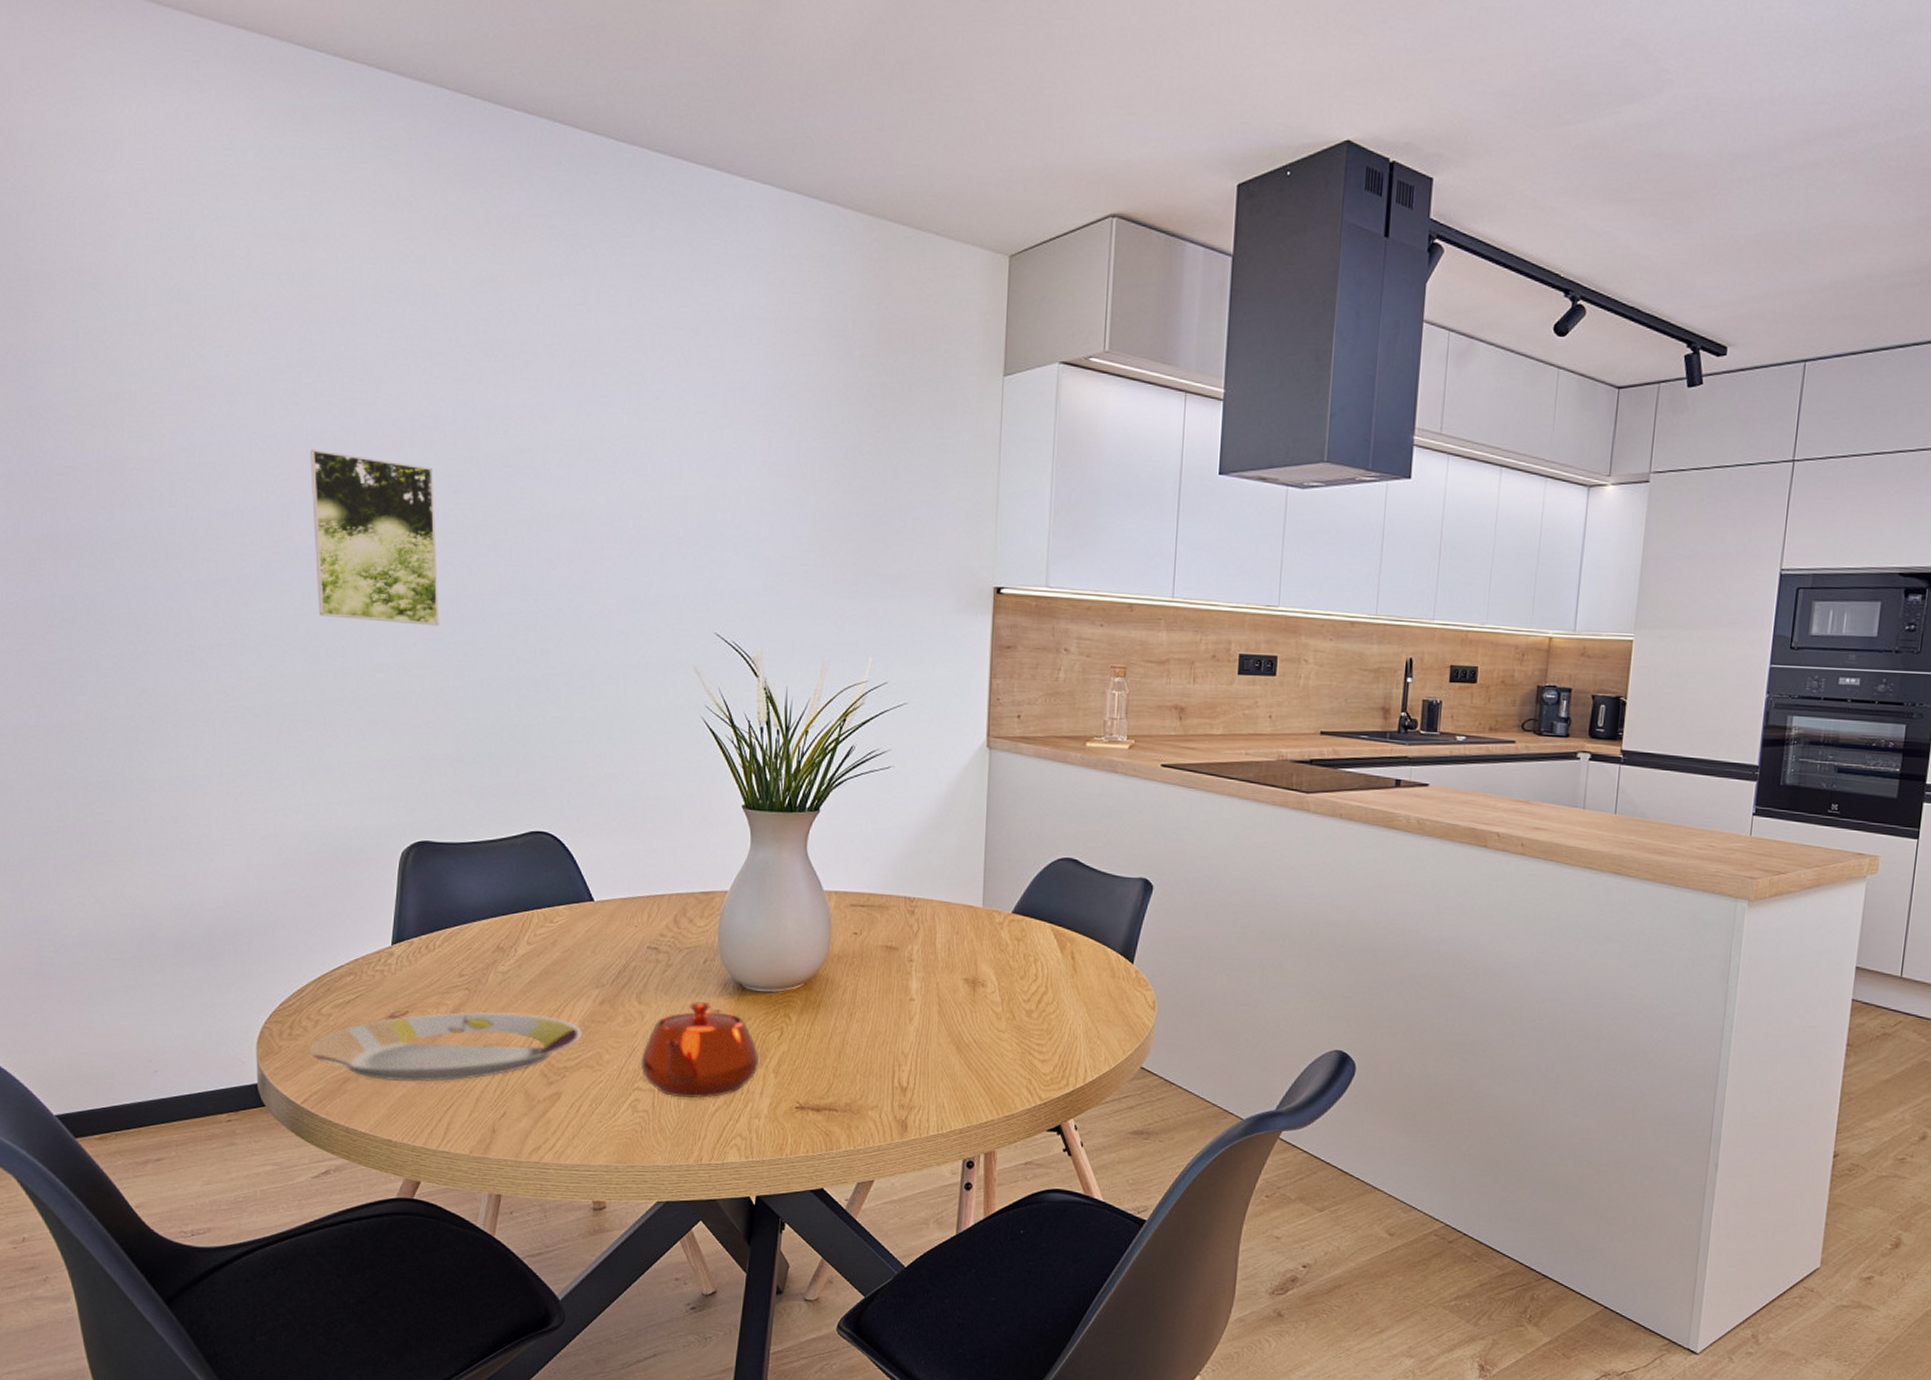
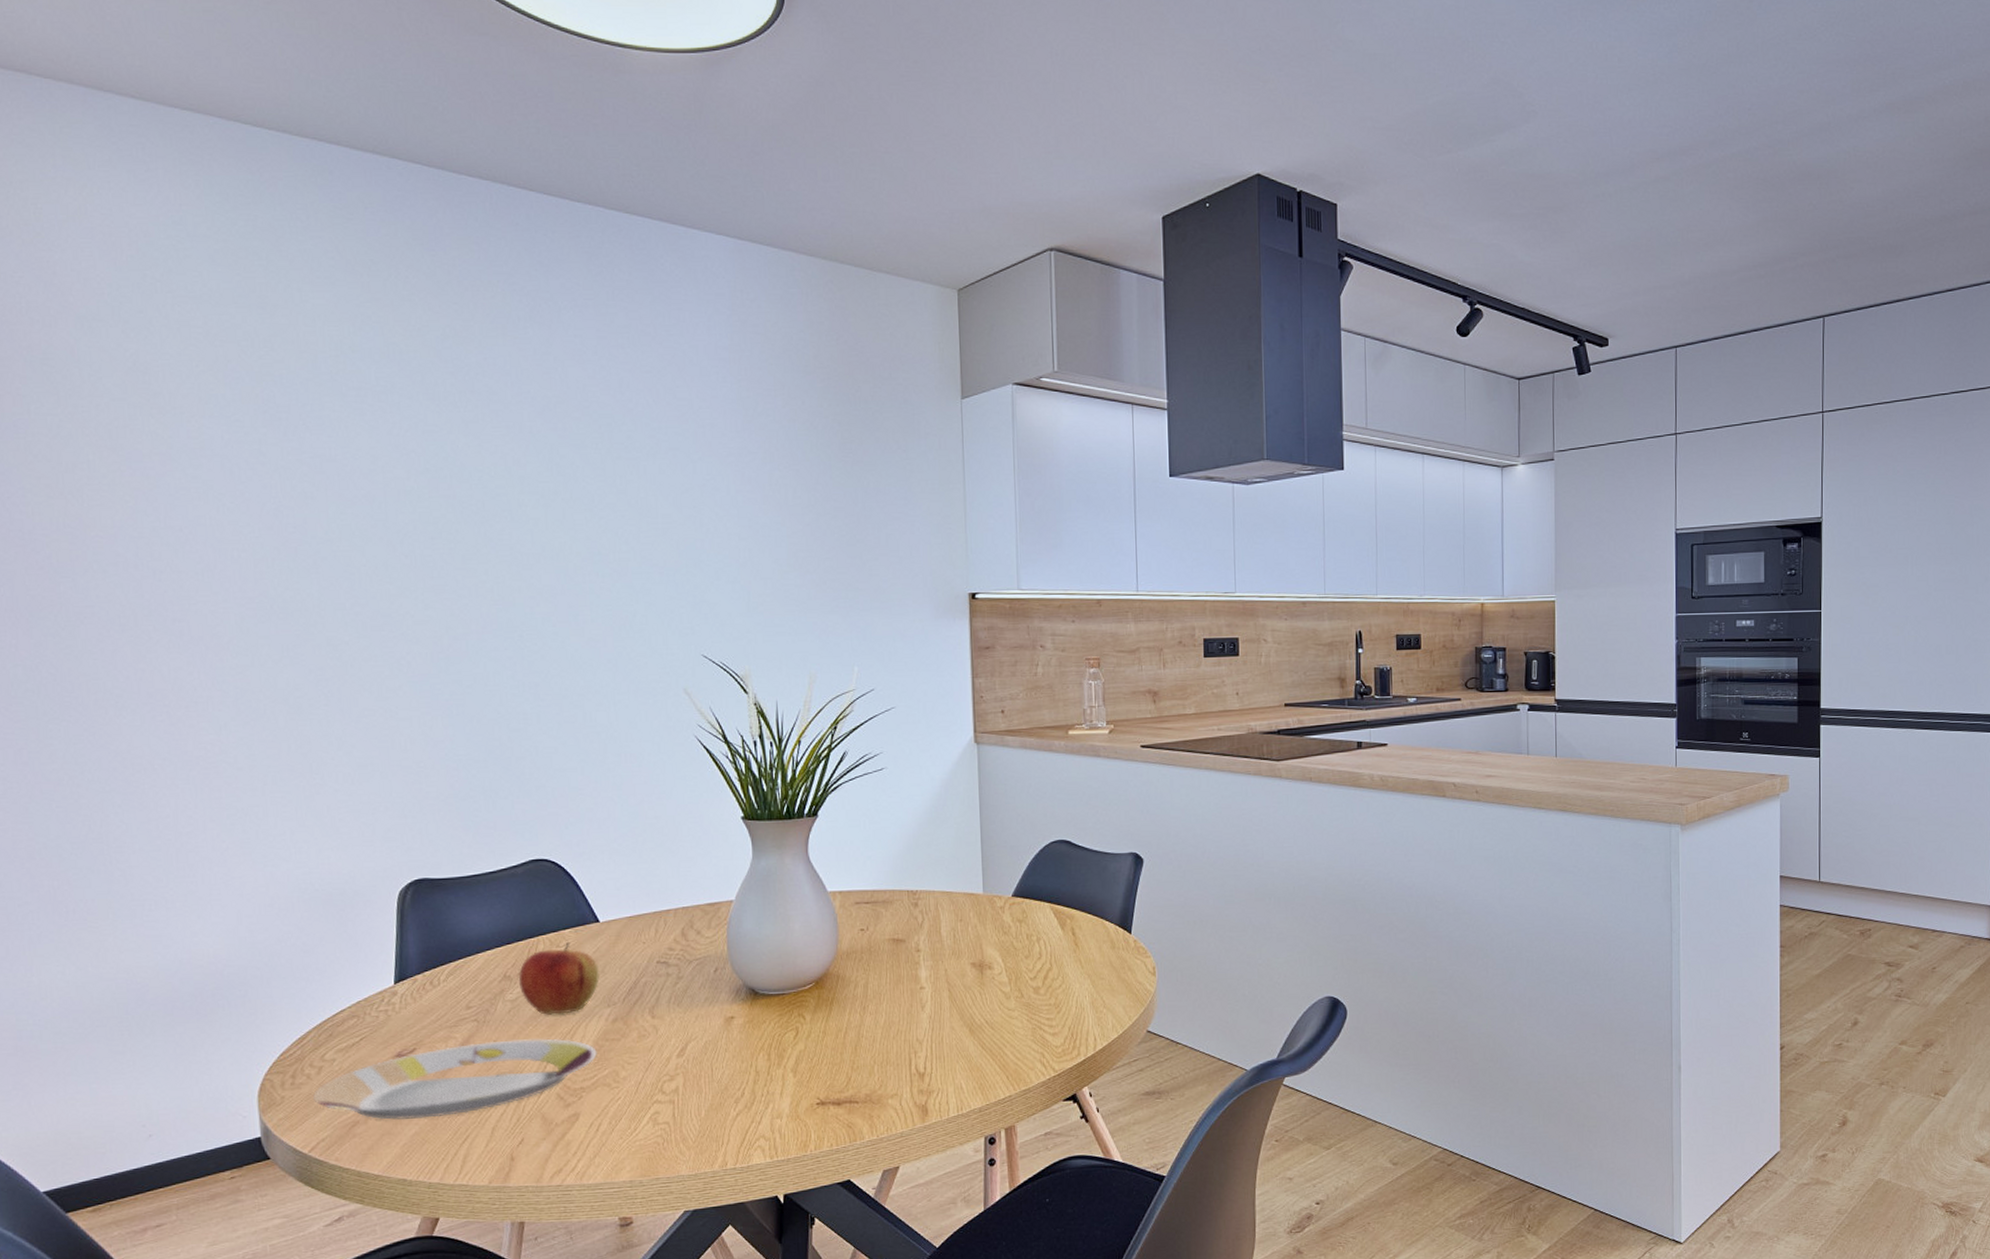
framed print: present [310,449,439,626] -> none [280,506,424,669]
apple: none [511,917,591,991] -> present [518,941,600,1015]
teapot: present [640,1002,760,1098] -> none [657,1010,777,1106]

